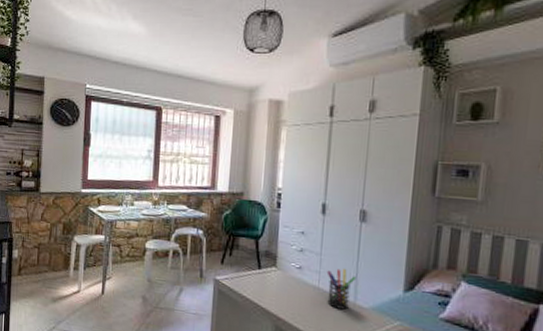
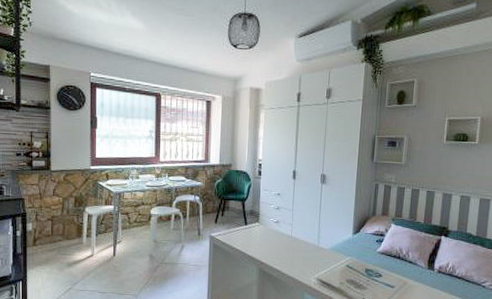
pen holder: present [327,268,356,310] -> none [297,219,319,252]

